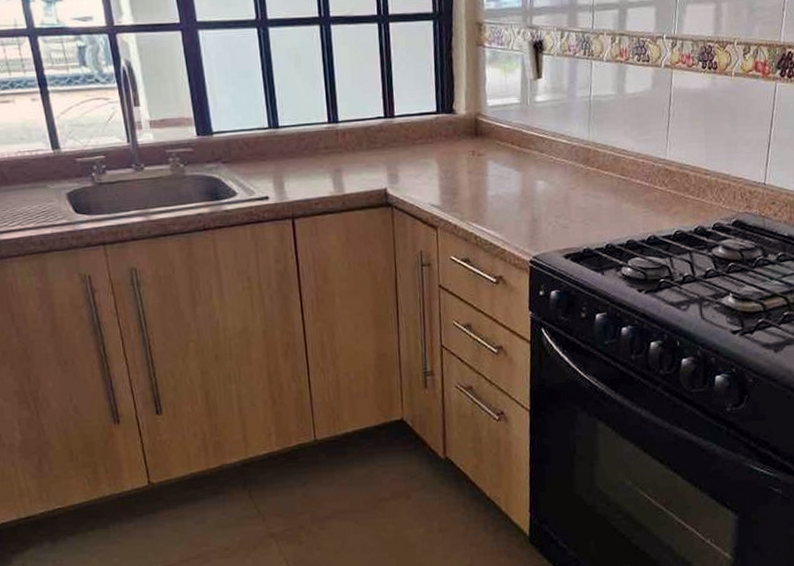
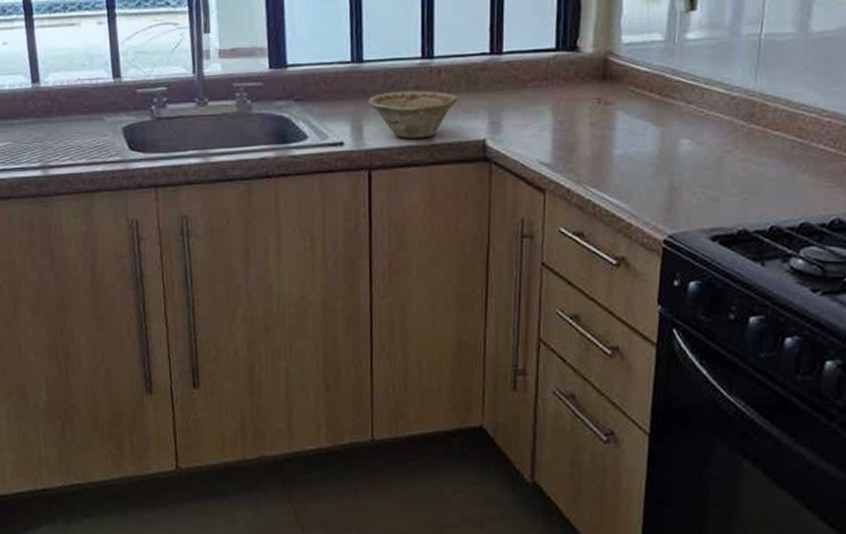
dish: none [286,150,362,191] -> present [368,90,459,138]

